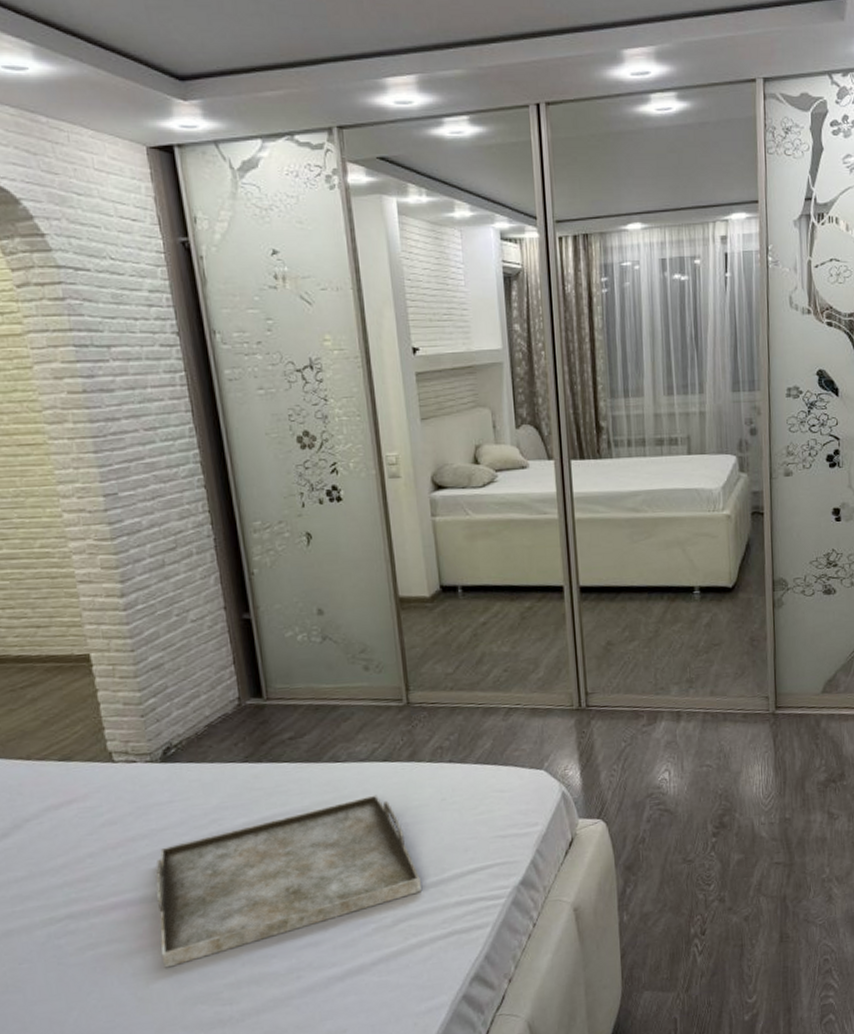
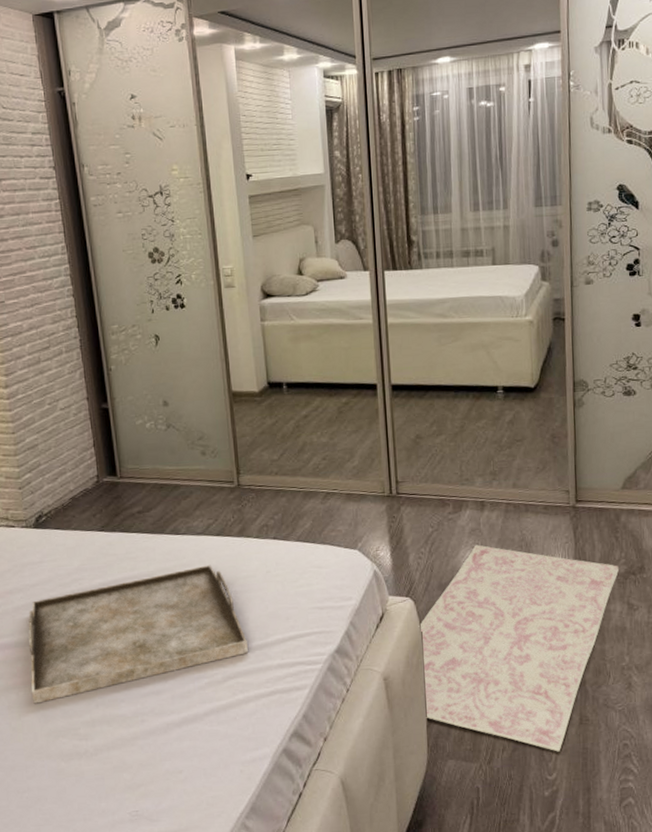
rug: none [611,758,819,973] -> present [418,544,619,752]

